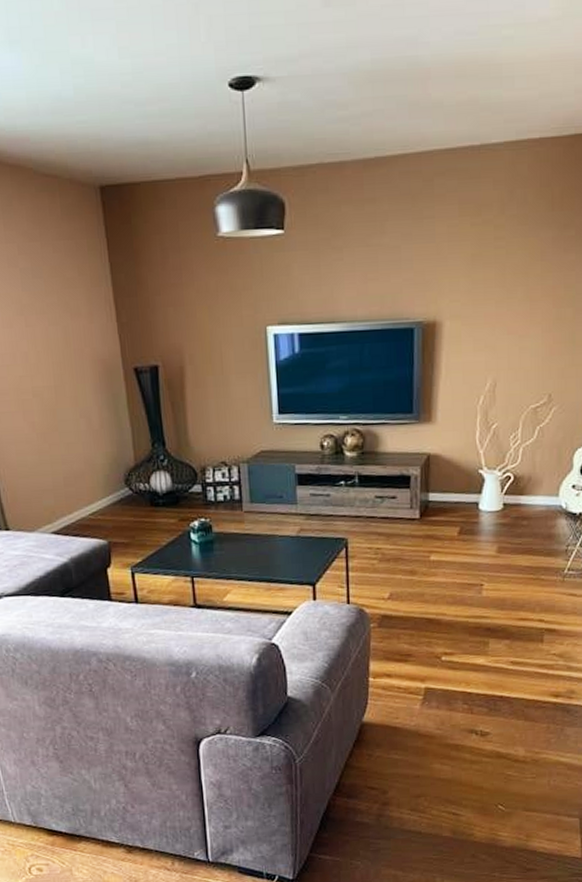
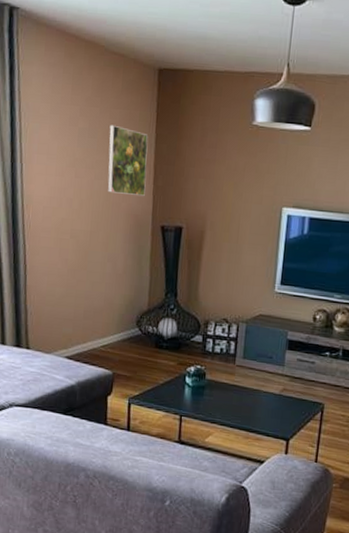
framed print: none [55,259,109,339] -> present [107,124,148,197]

